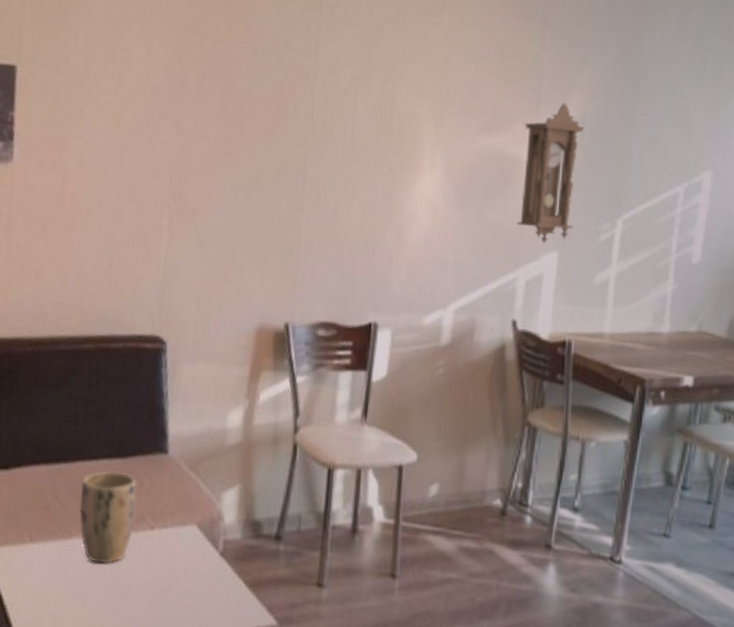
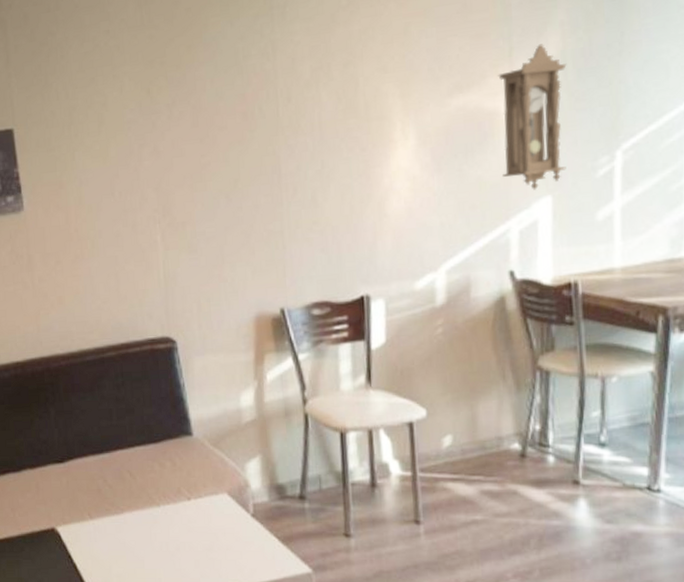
plant pot: present [79,471,137,564] -> none [124,455,173,532]

